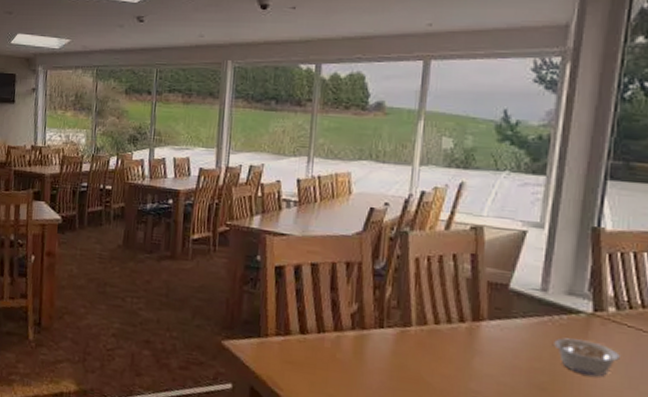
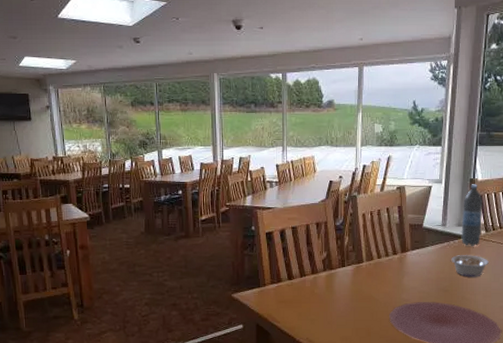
water bottle: none [572,235,614,329] -> present [461,184,483,246]

